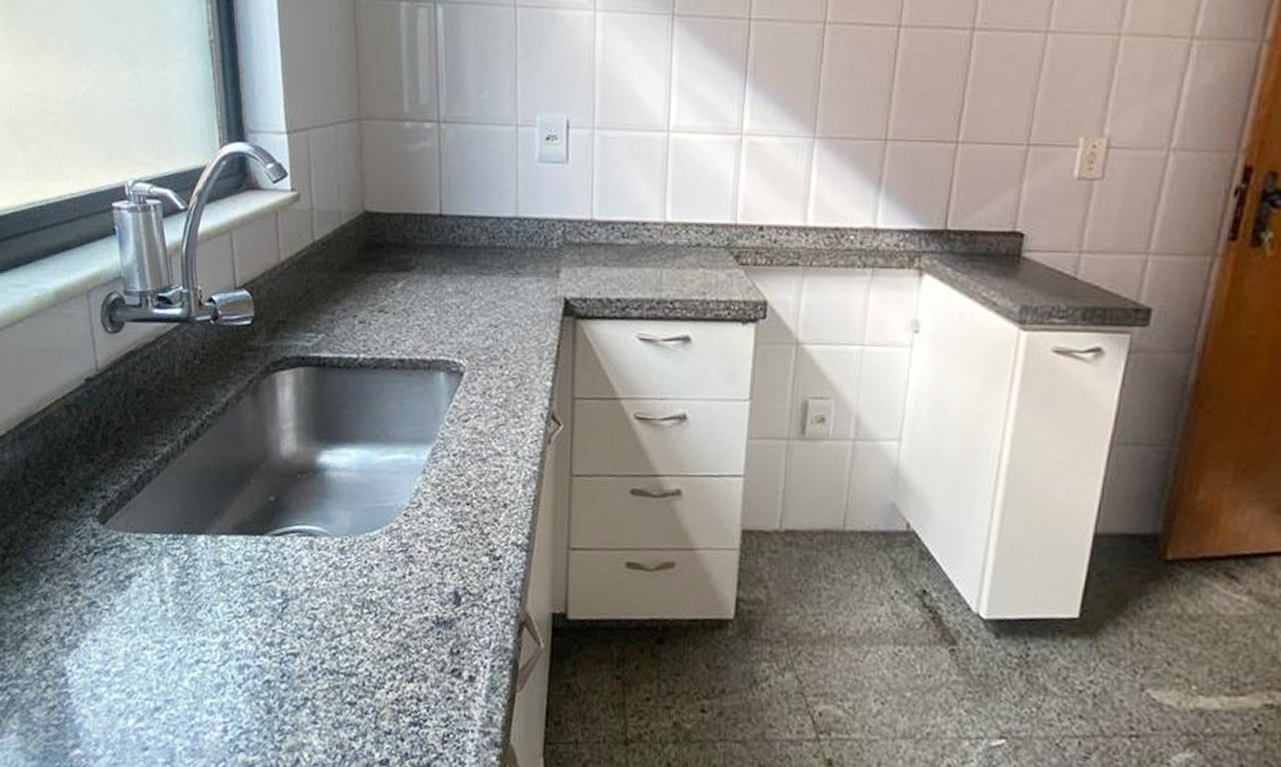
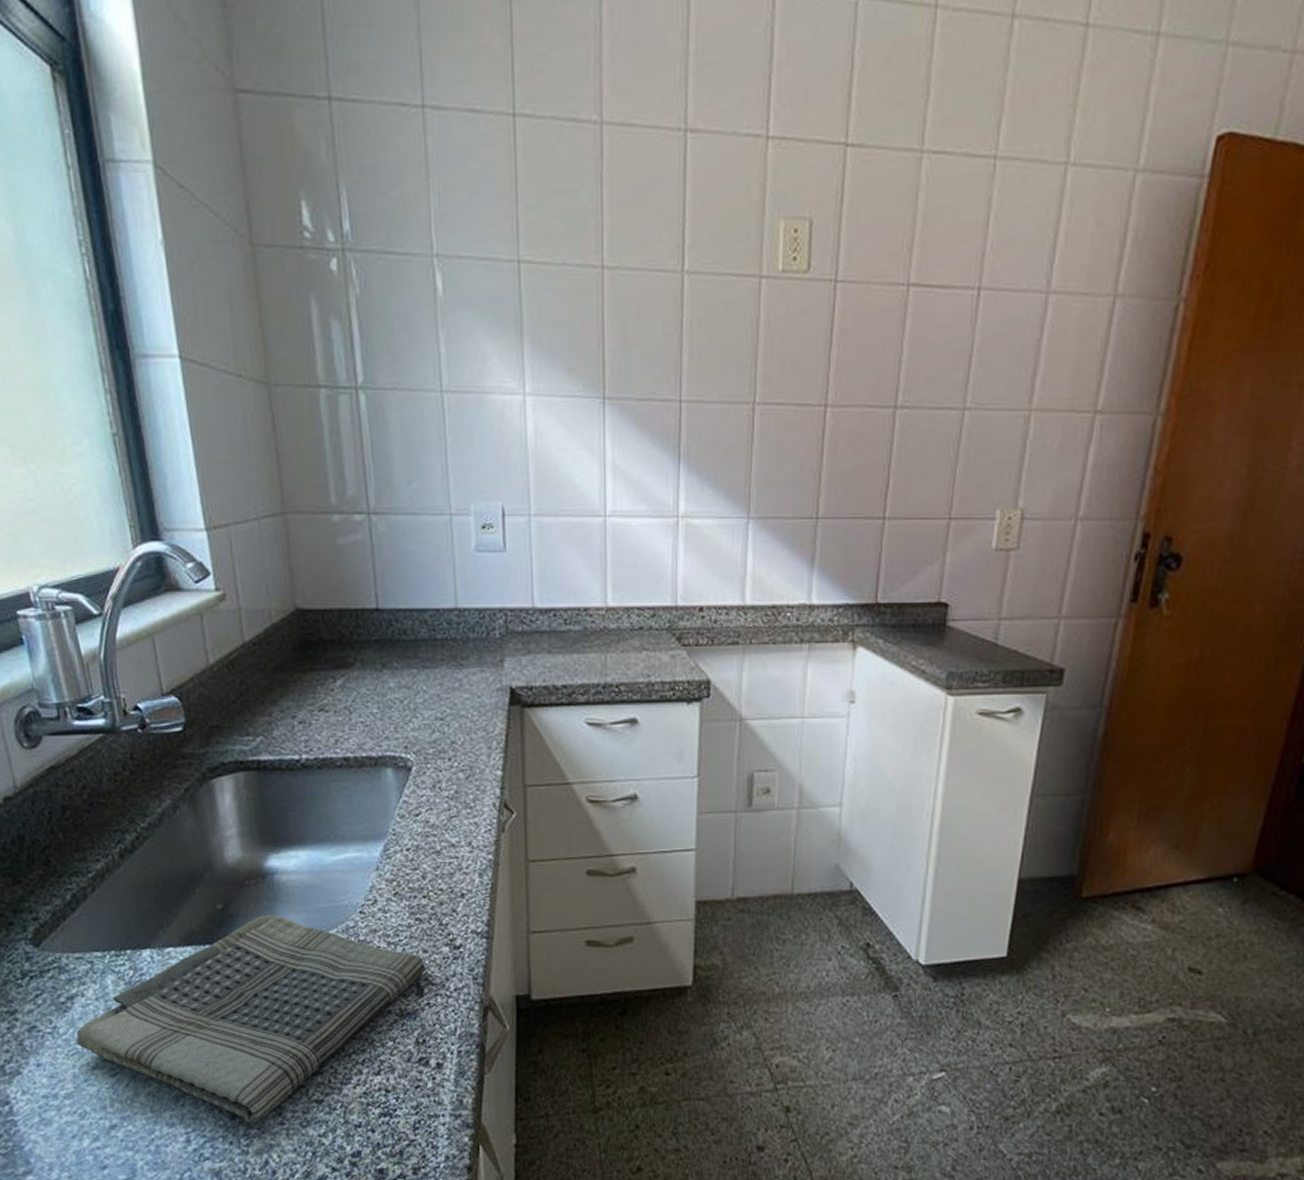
dish towel: none [131,510,465,720] -> present [76,915,426,1124]

